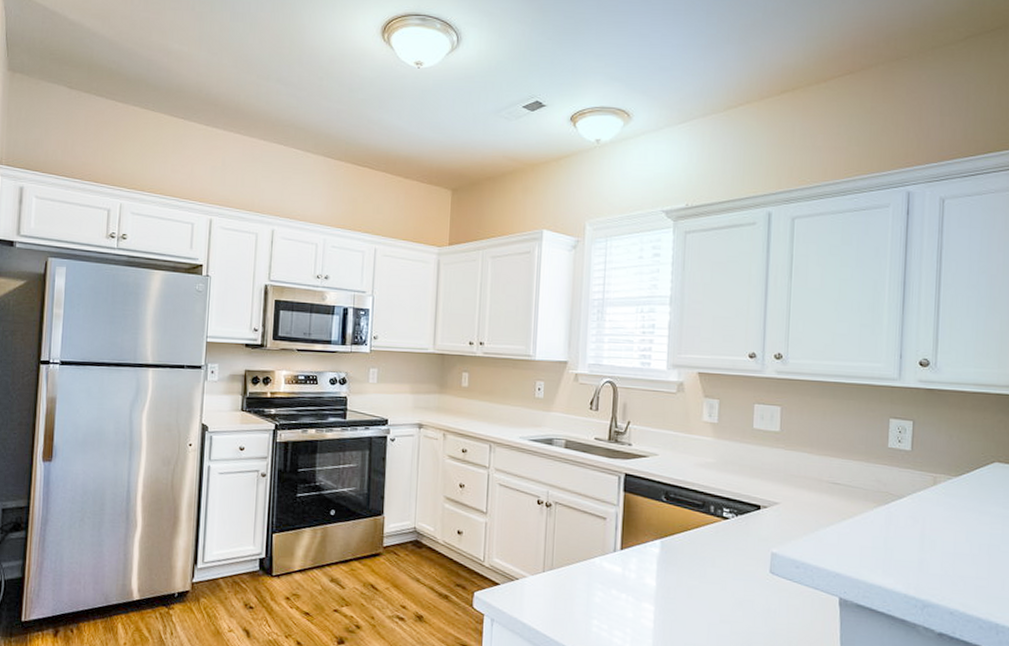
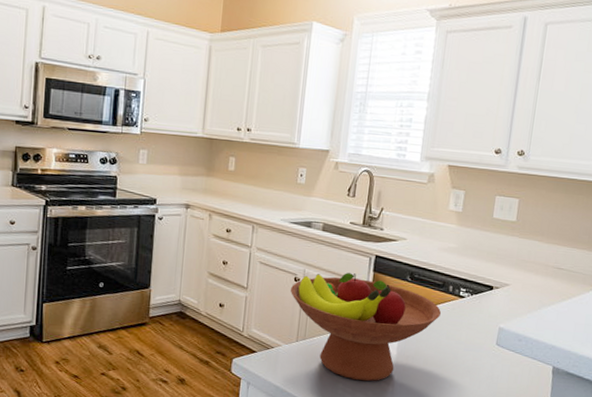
fruit bowl: none [534,494,704,617] -> present [291,273,442,382]

